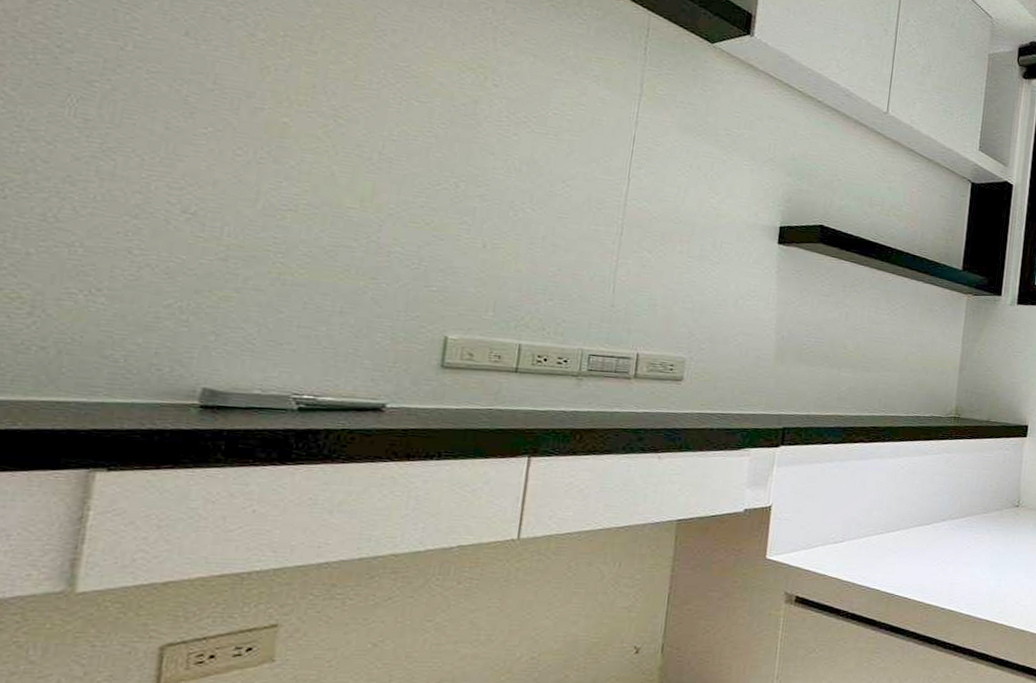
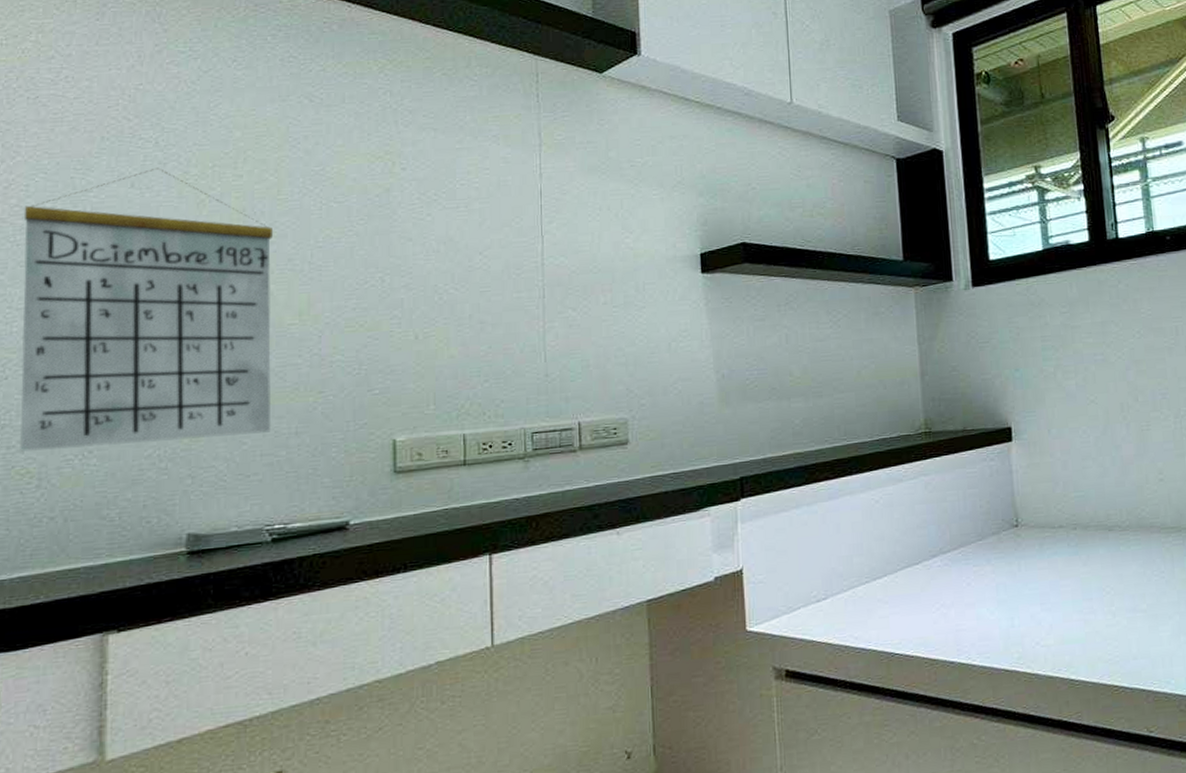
calendar: none [12,22,345,307] -> present [19,167,274,452]

